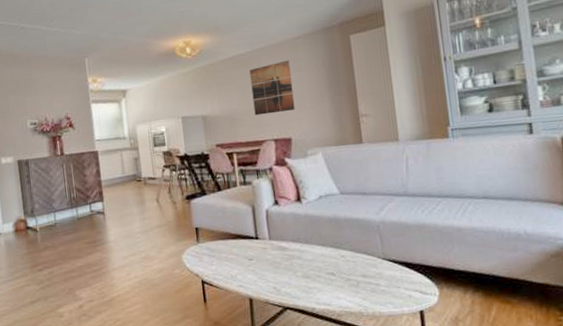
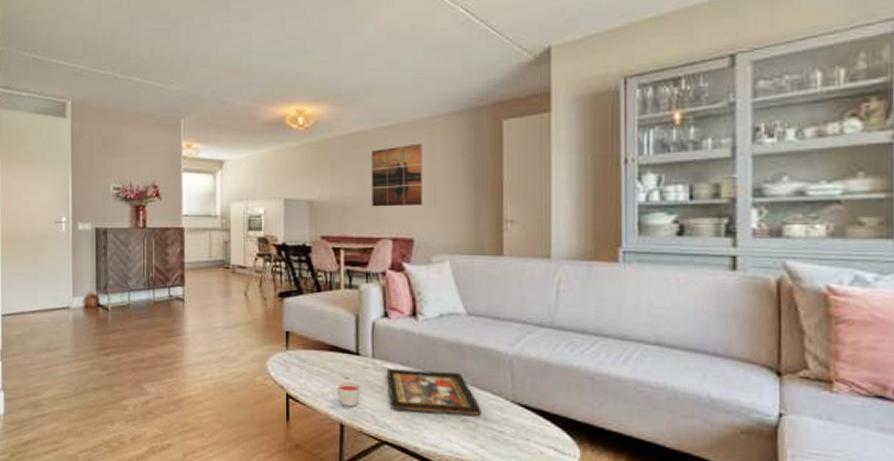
candle: none [242,261,263,283] -> present [336,380,361,407]
decorative tray: none [282,241,361,280] -> present [387,368,481,416]

